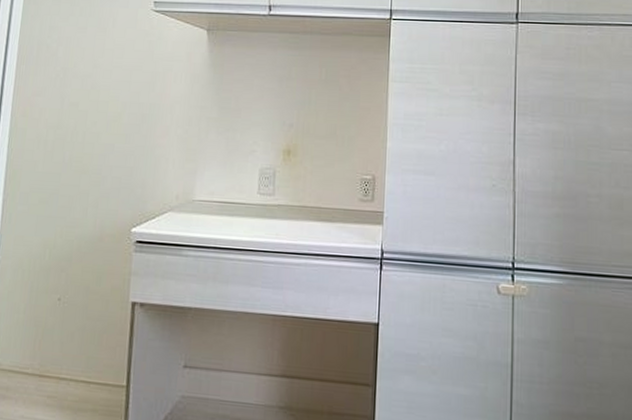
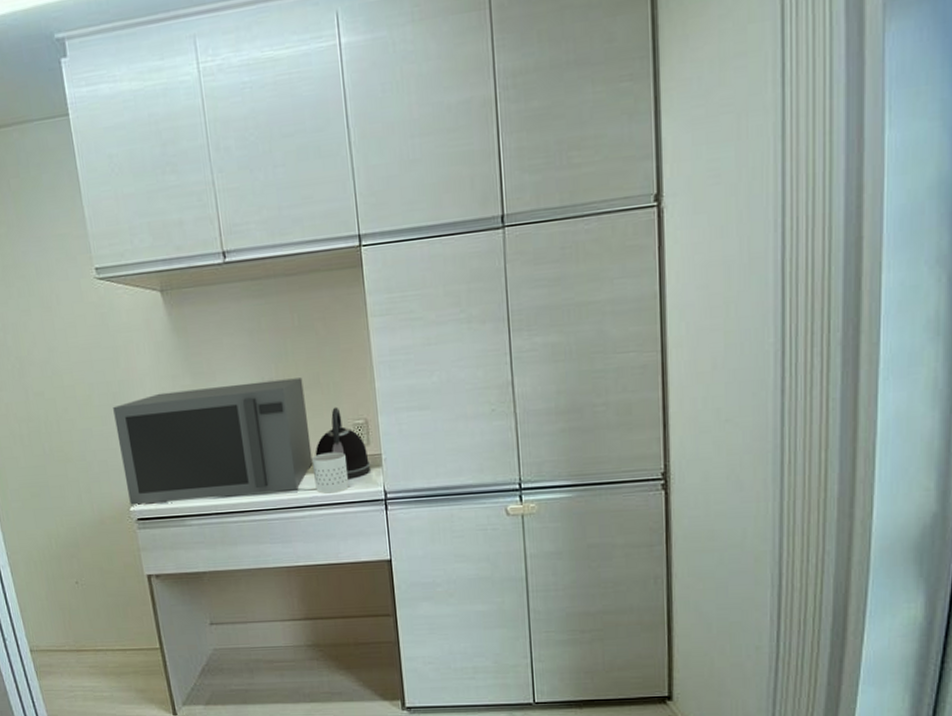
microwave: none [132,121,321,236] -> present [113,377,313,505]
mug: none [315,202,350,245] -> present [311,451,350,494]
kettle: none [320,159,372,233] -> present [315,406,371,479]

